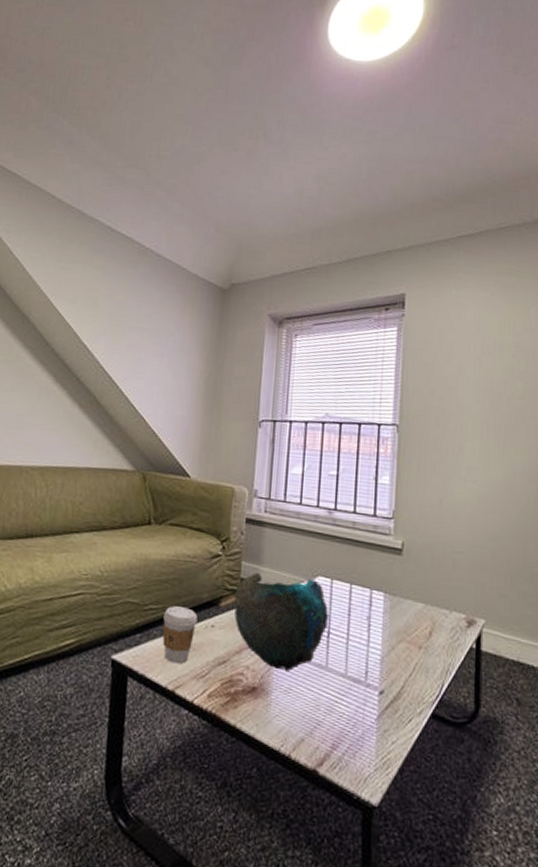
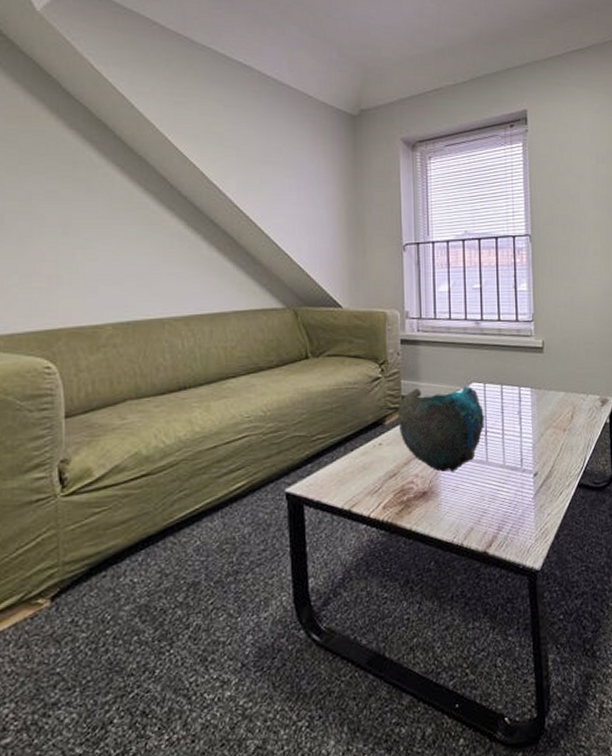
coffee cup: present [162,606,198,664] -> none [332,431,365,485]

